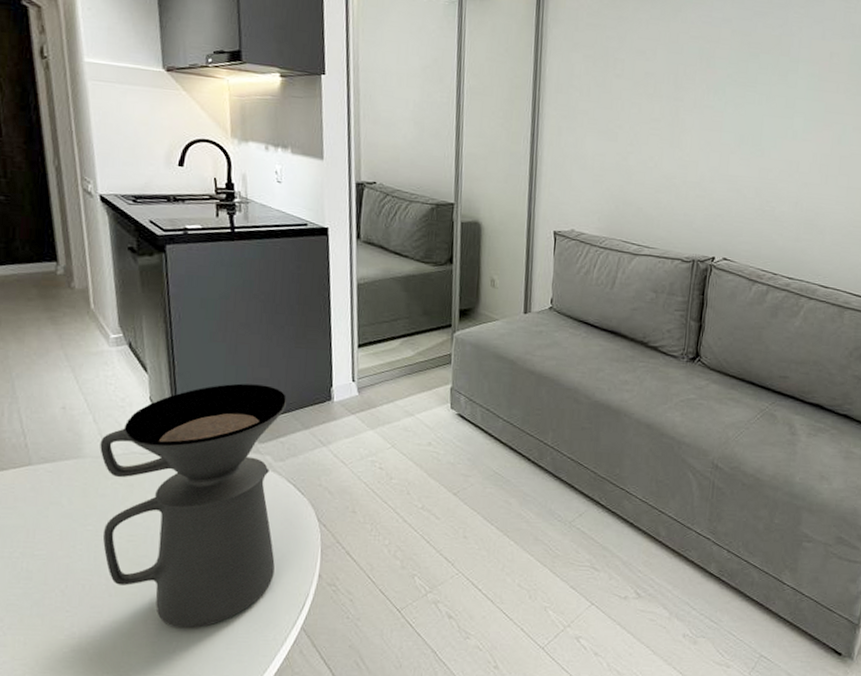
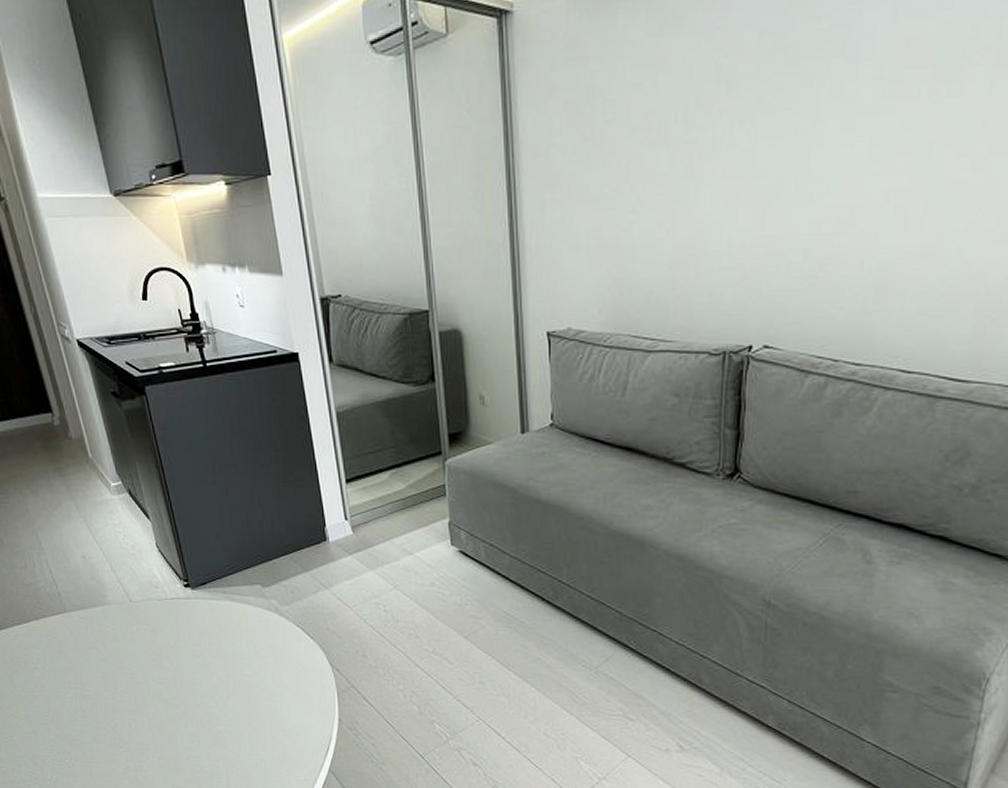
coffee maker: present [100,383,288,629] -> none [120,527,296,767]

